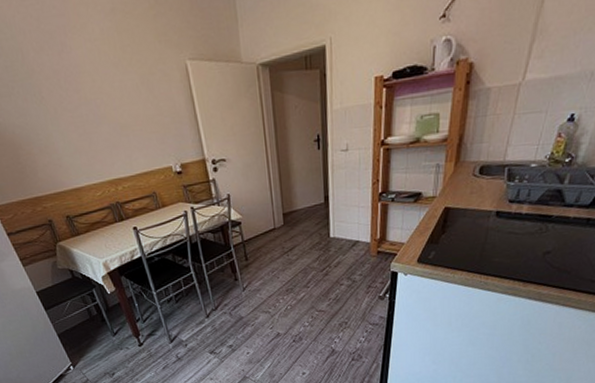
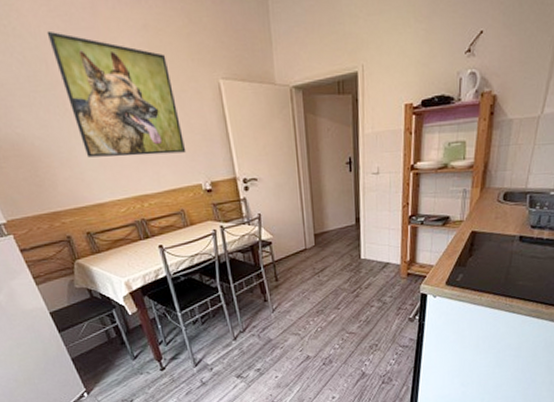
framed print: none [21,20,157,144] -> present [46,30,187,158]

